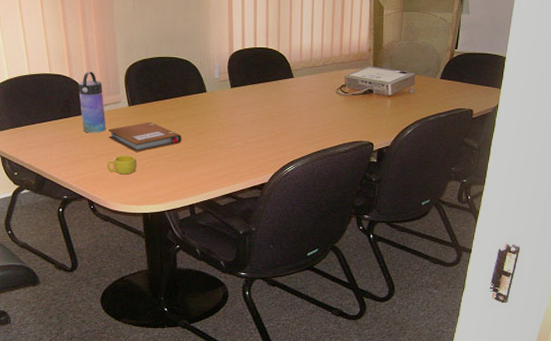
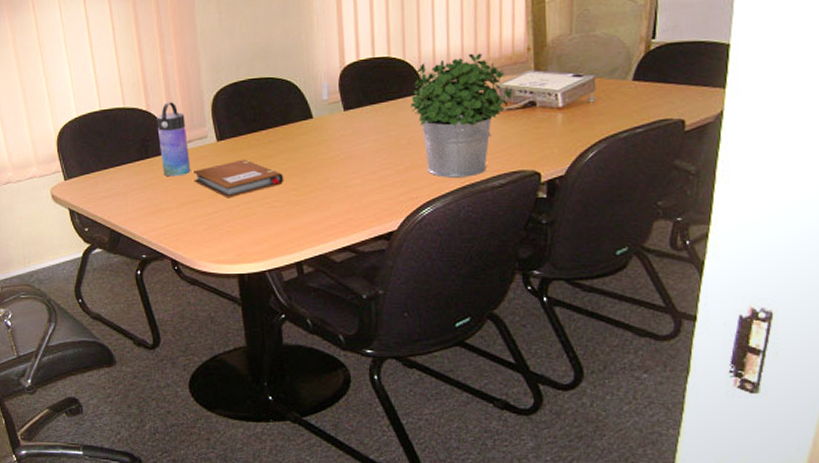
cup: present [106,155,136,175] -> none [192,201,229,227]
potted plant: none [282,50,357,144] -> present [410,53,513,178]

